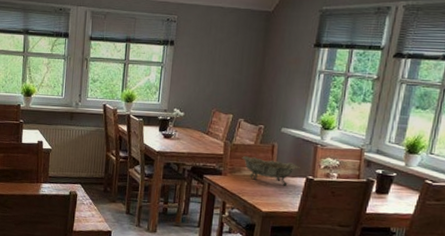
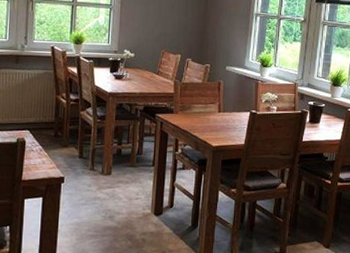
decorative bowl: present [242,155,300,186] -> none [191,93,244,121]

